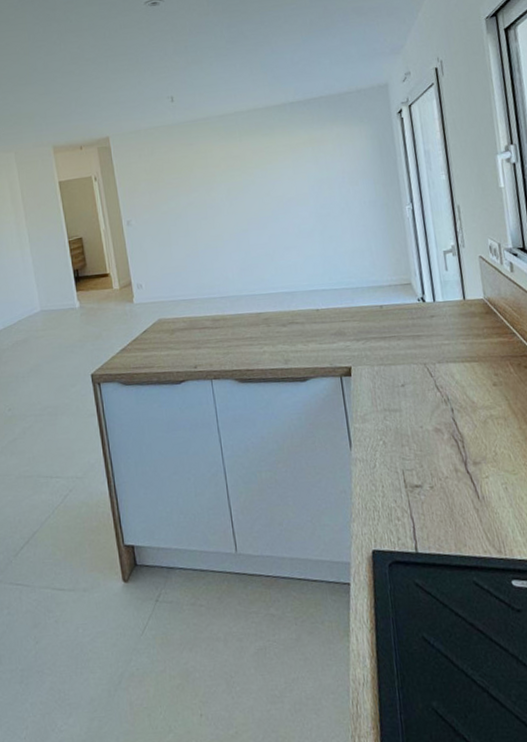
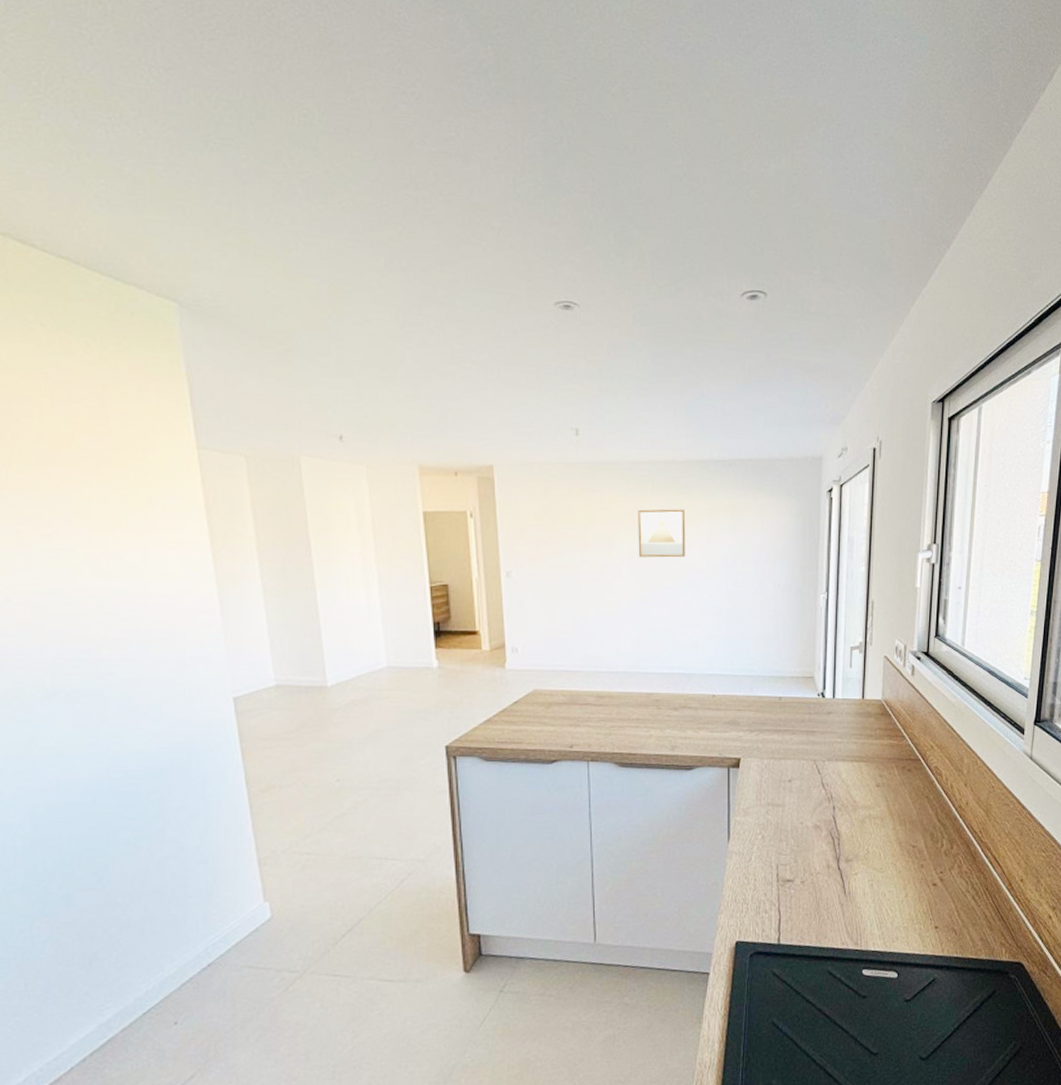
wall art: none [230,148,276,194] -> present [638,509,686,558]

